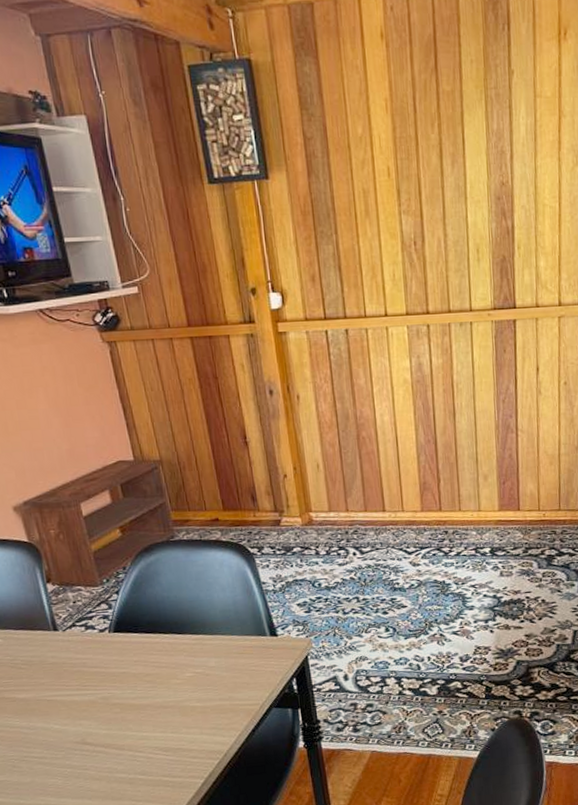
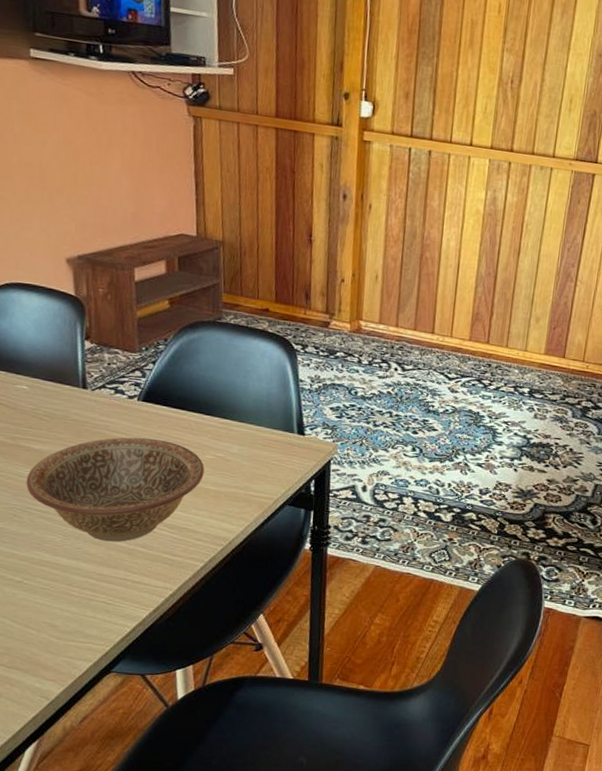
decorative bowl: none [17,666,187,776] -> present [26,437,205,542]

